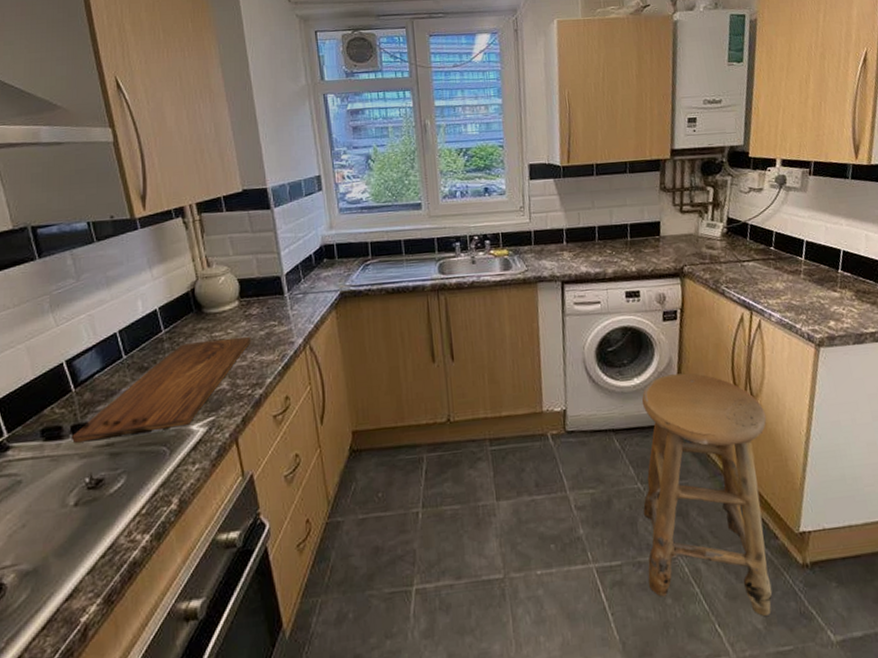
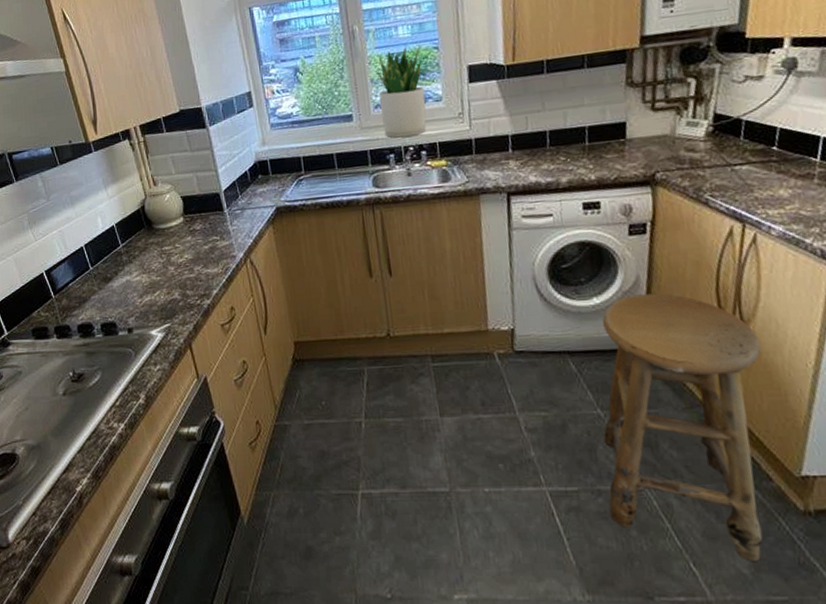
cutting board: present [72,336,252,443] -> none [56,250,197,342]
planter: none [445,141,491,227] -> present [375,43,427,138]

